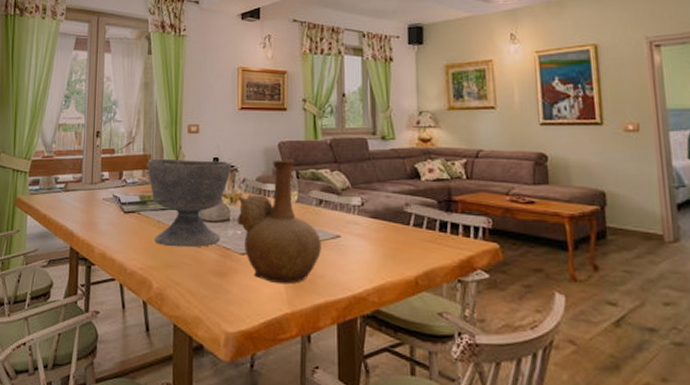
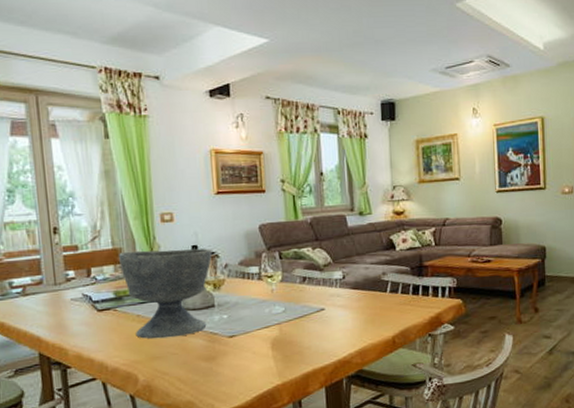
vase: present [237,159,321,284] -> none [221,241,307,360]

